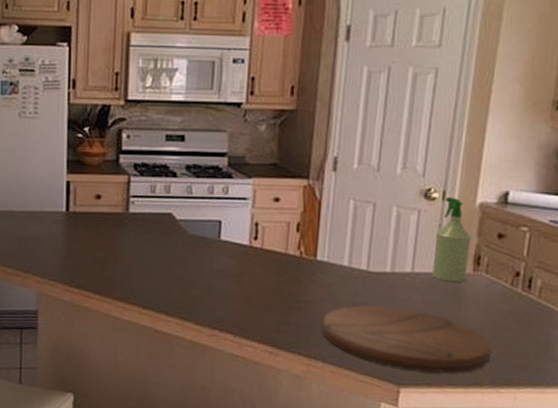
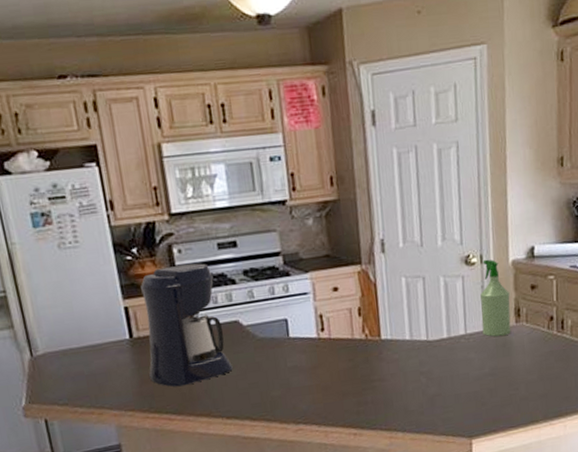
coffee maker: none [77,150,158,267] -> present [141,263,233,387]
cutting board: present [322,304,492,373] -> none [396,367,541,423]

